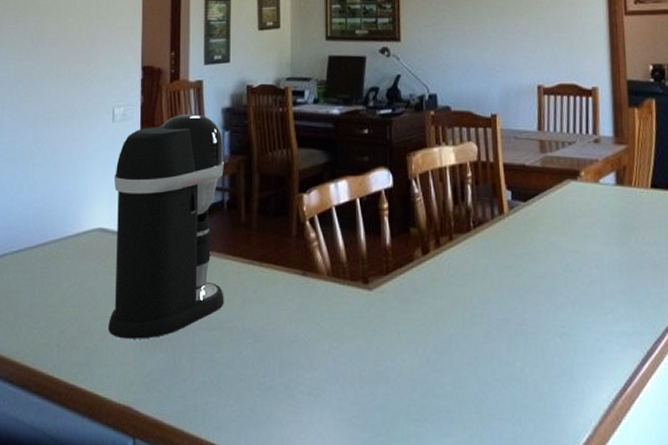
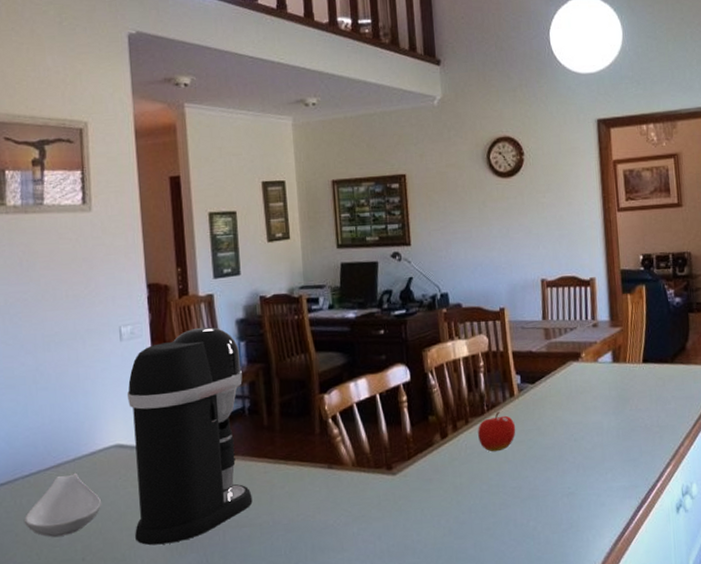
spoon rest: none [8,253,81,318] -> present [24,472,102,537]
fruit: none [462,229,505,276] -> present [478,411,516,452]

